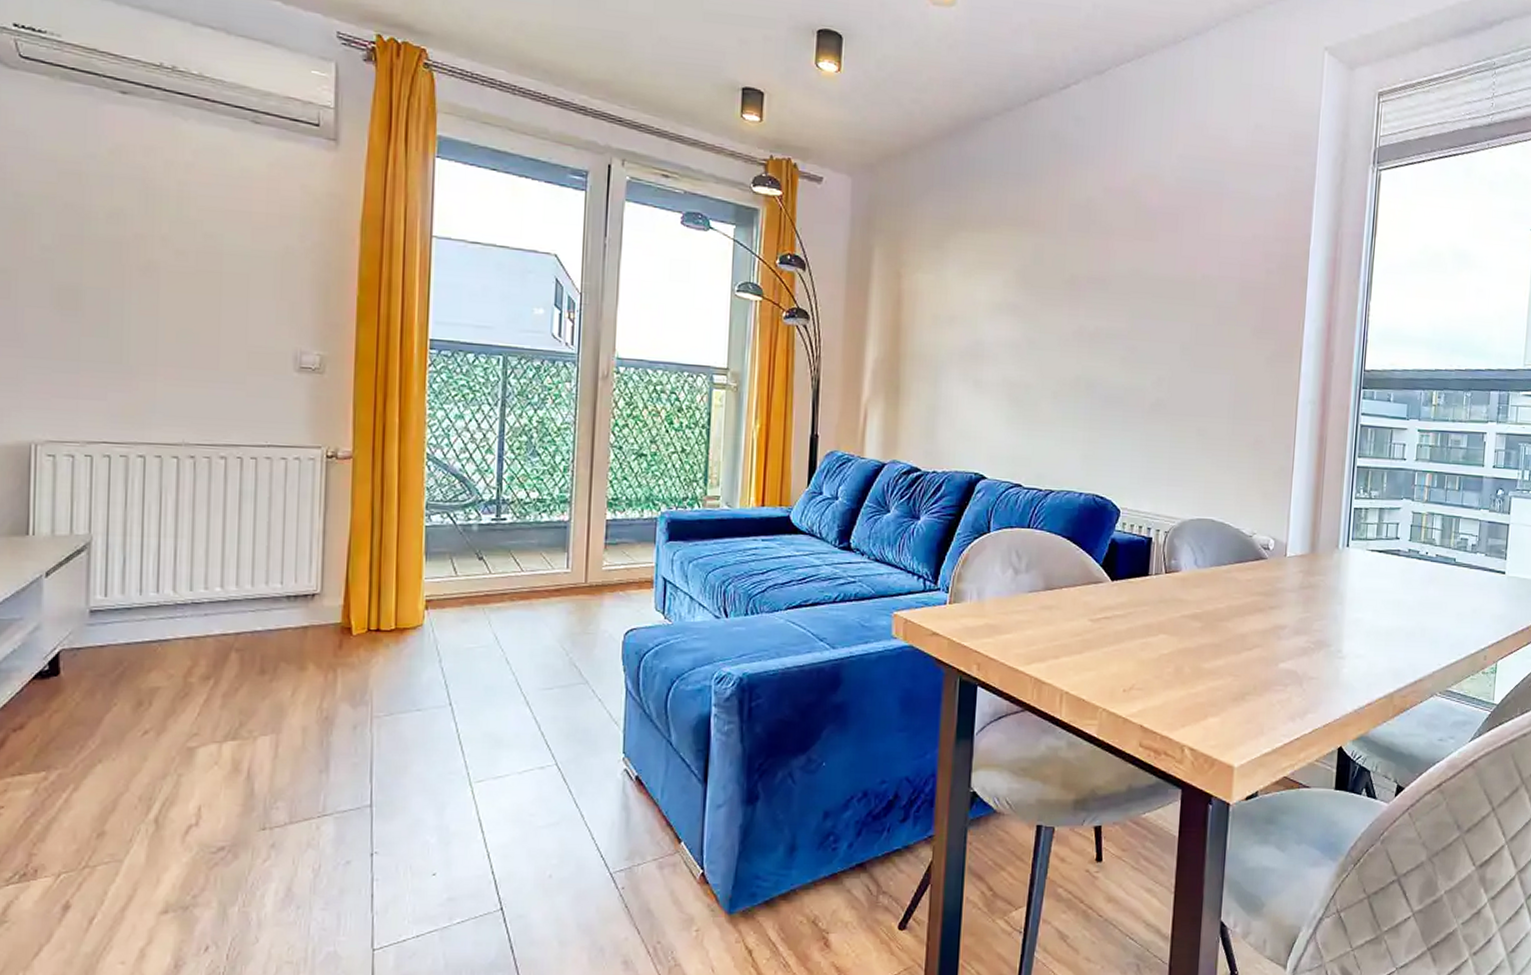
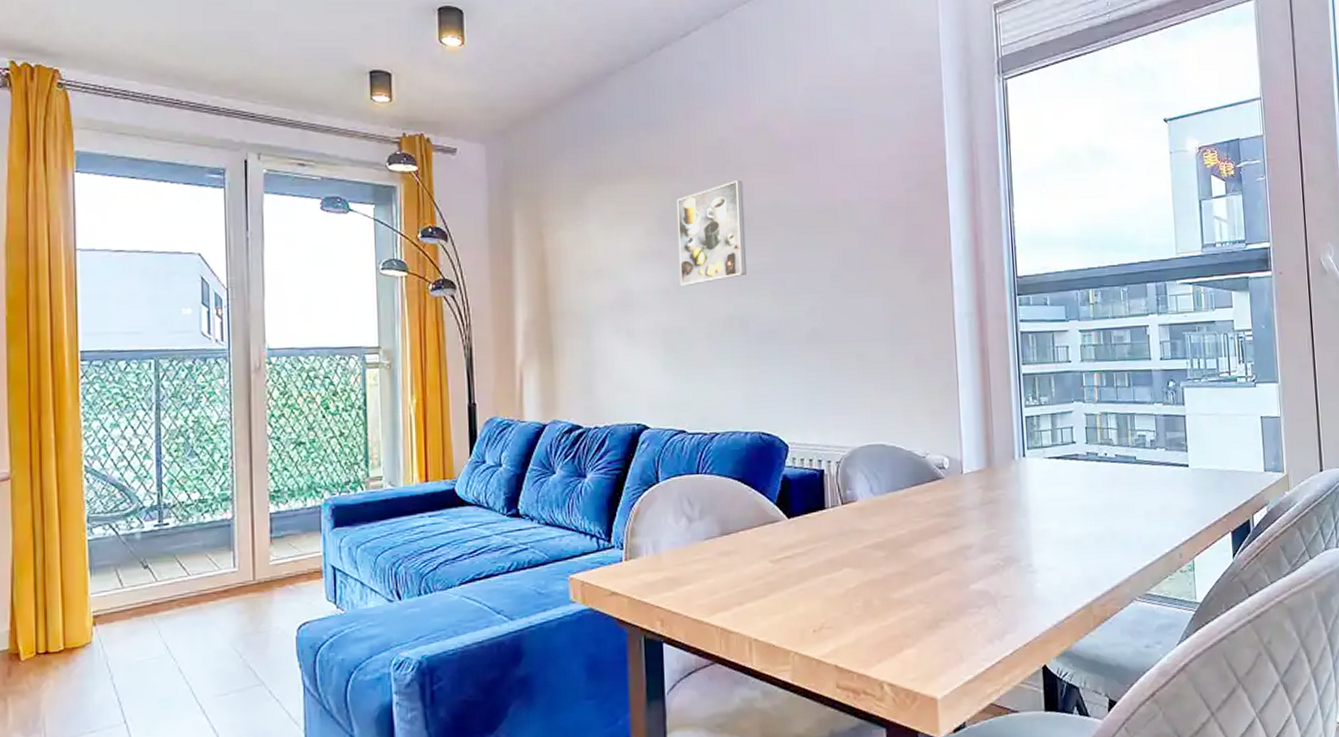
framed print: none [1031,241,1106,343] -> present [677,180,746,286]

